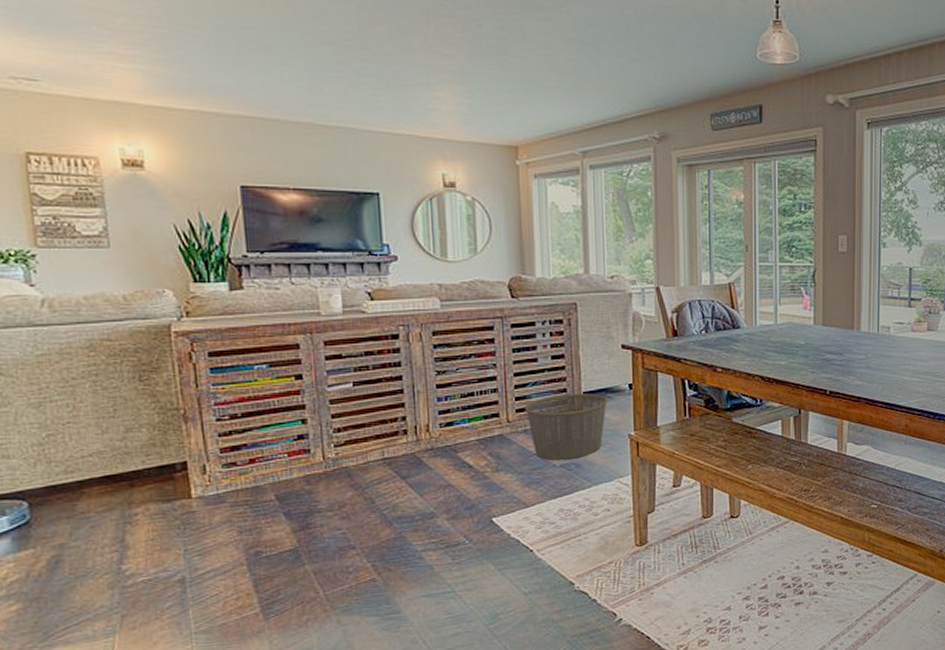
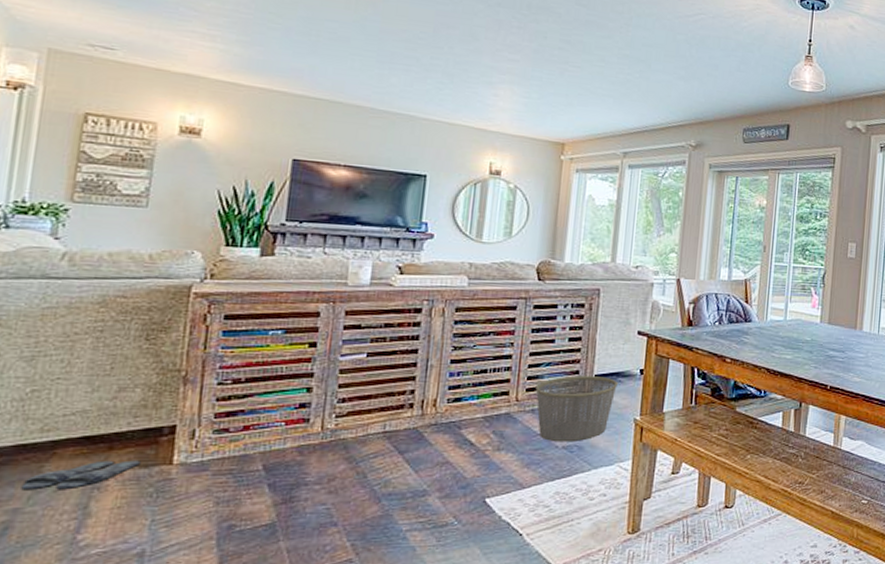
slippers: none [61,496,162,528] -> present [21,460,141,491]

